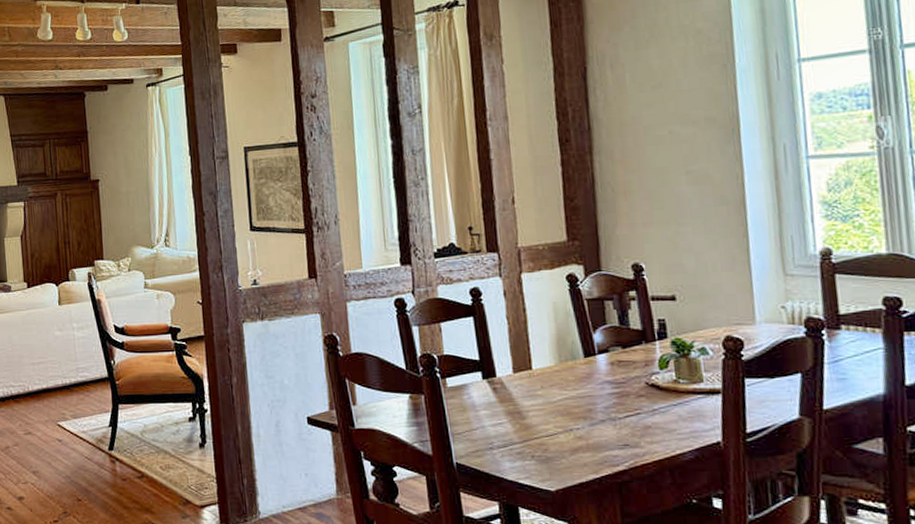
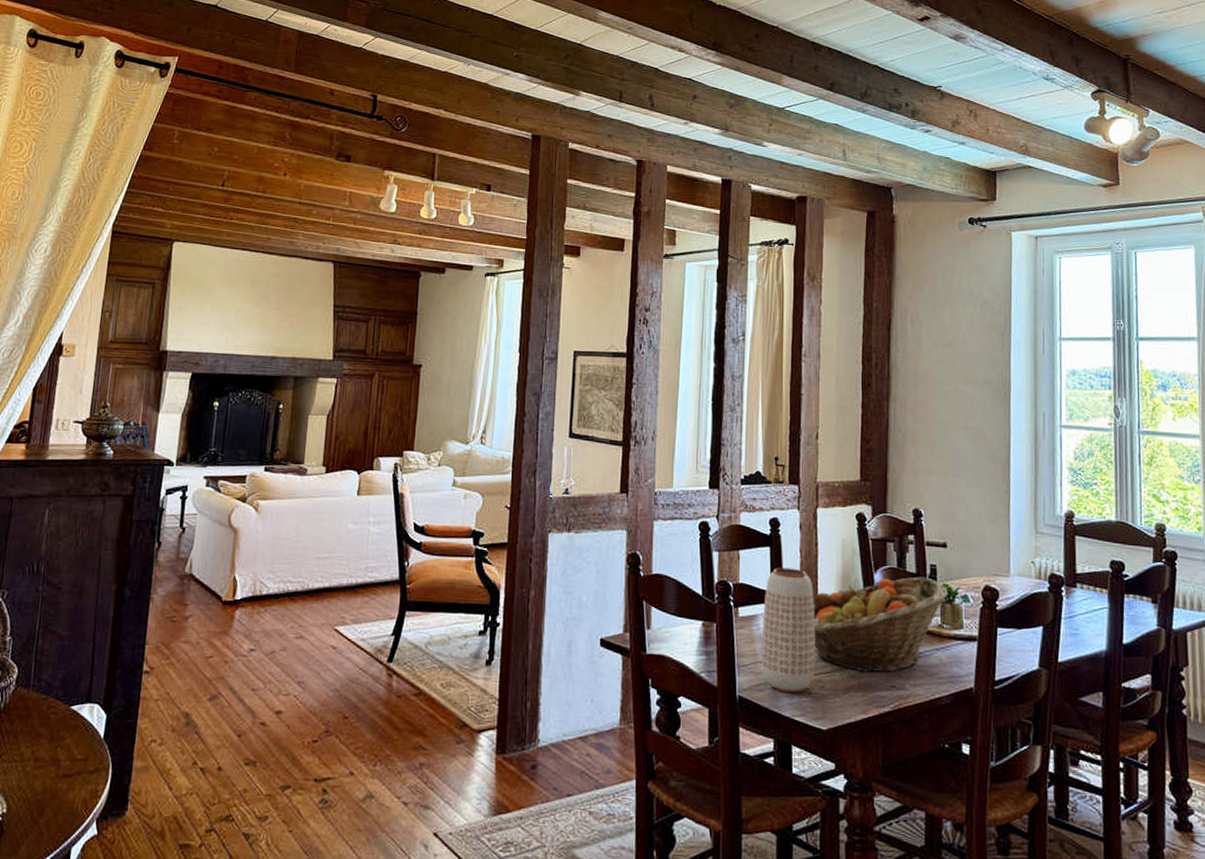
vase: none [472,335,537,457] -> present [761,567,816,693]
fruit basket: none [526,332,683,433] -> present [813,577,949,673]

